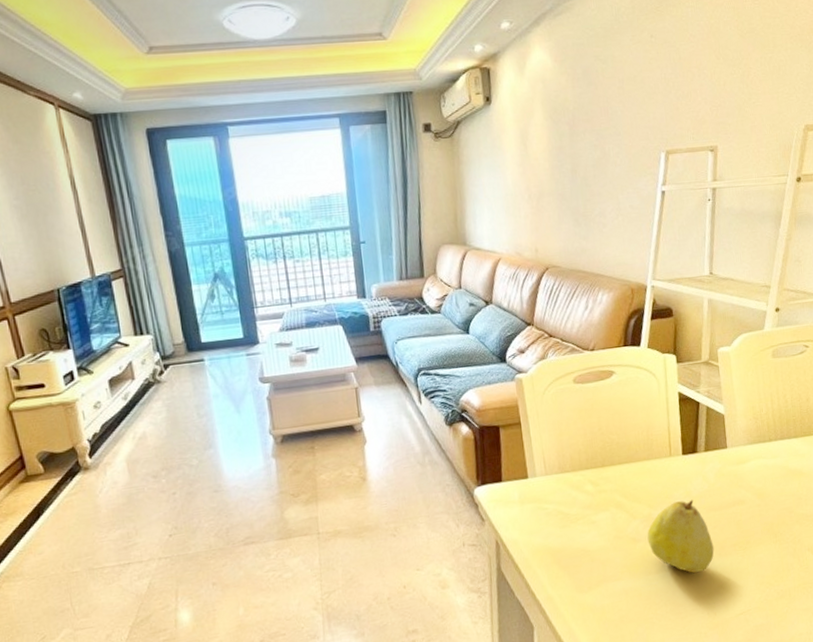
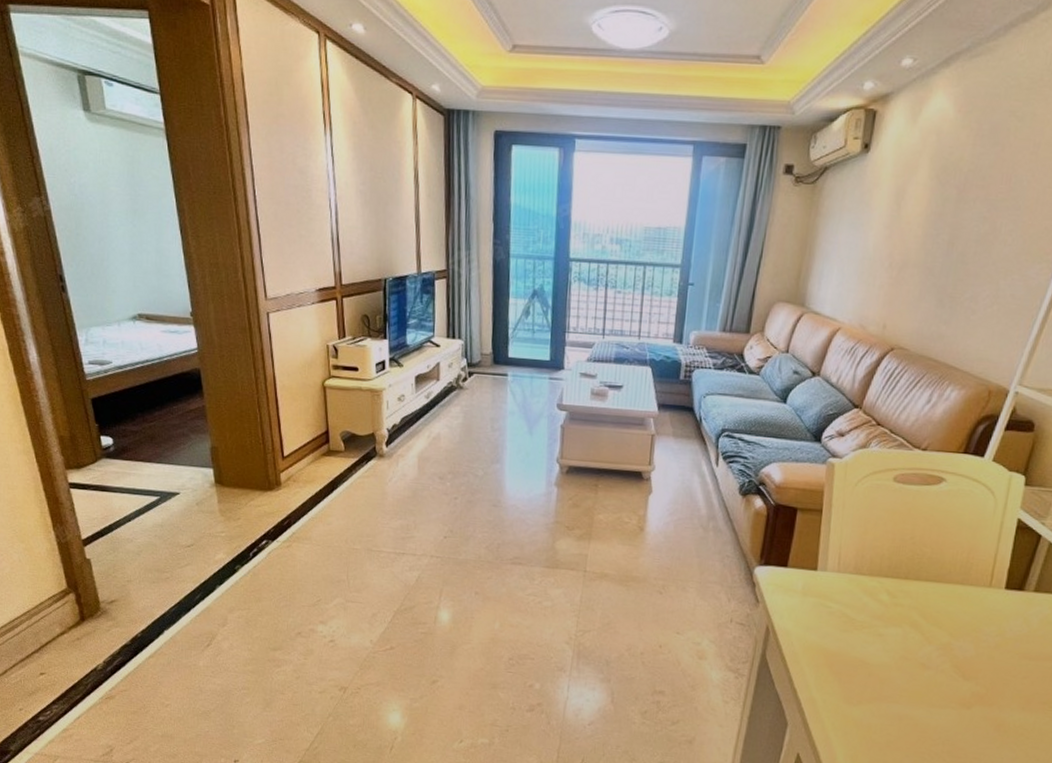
fruit: present [647,499,714,573] -> none [939,638,1018,721]

